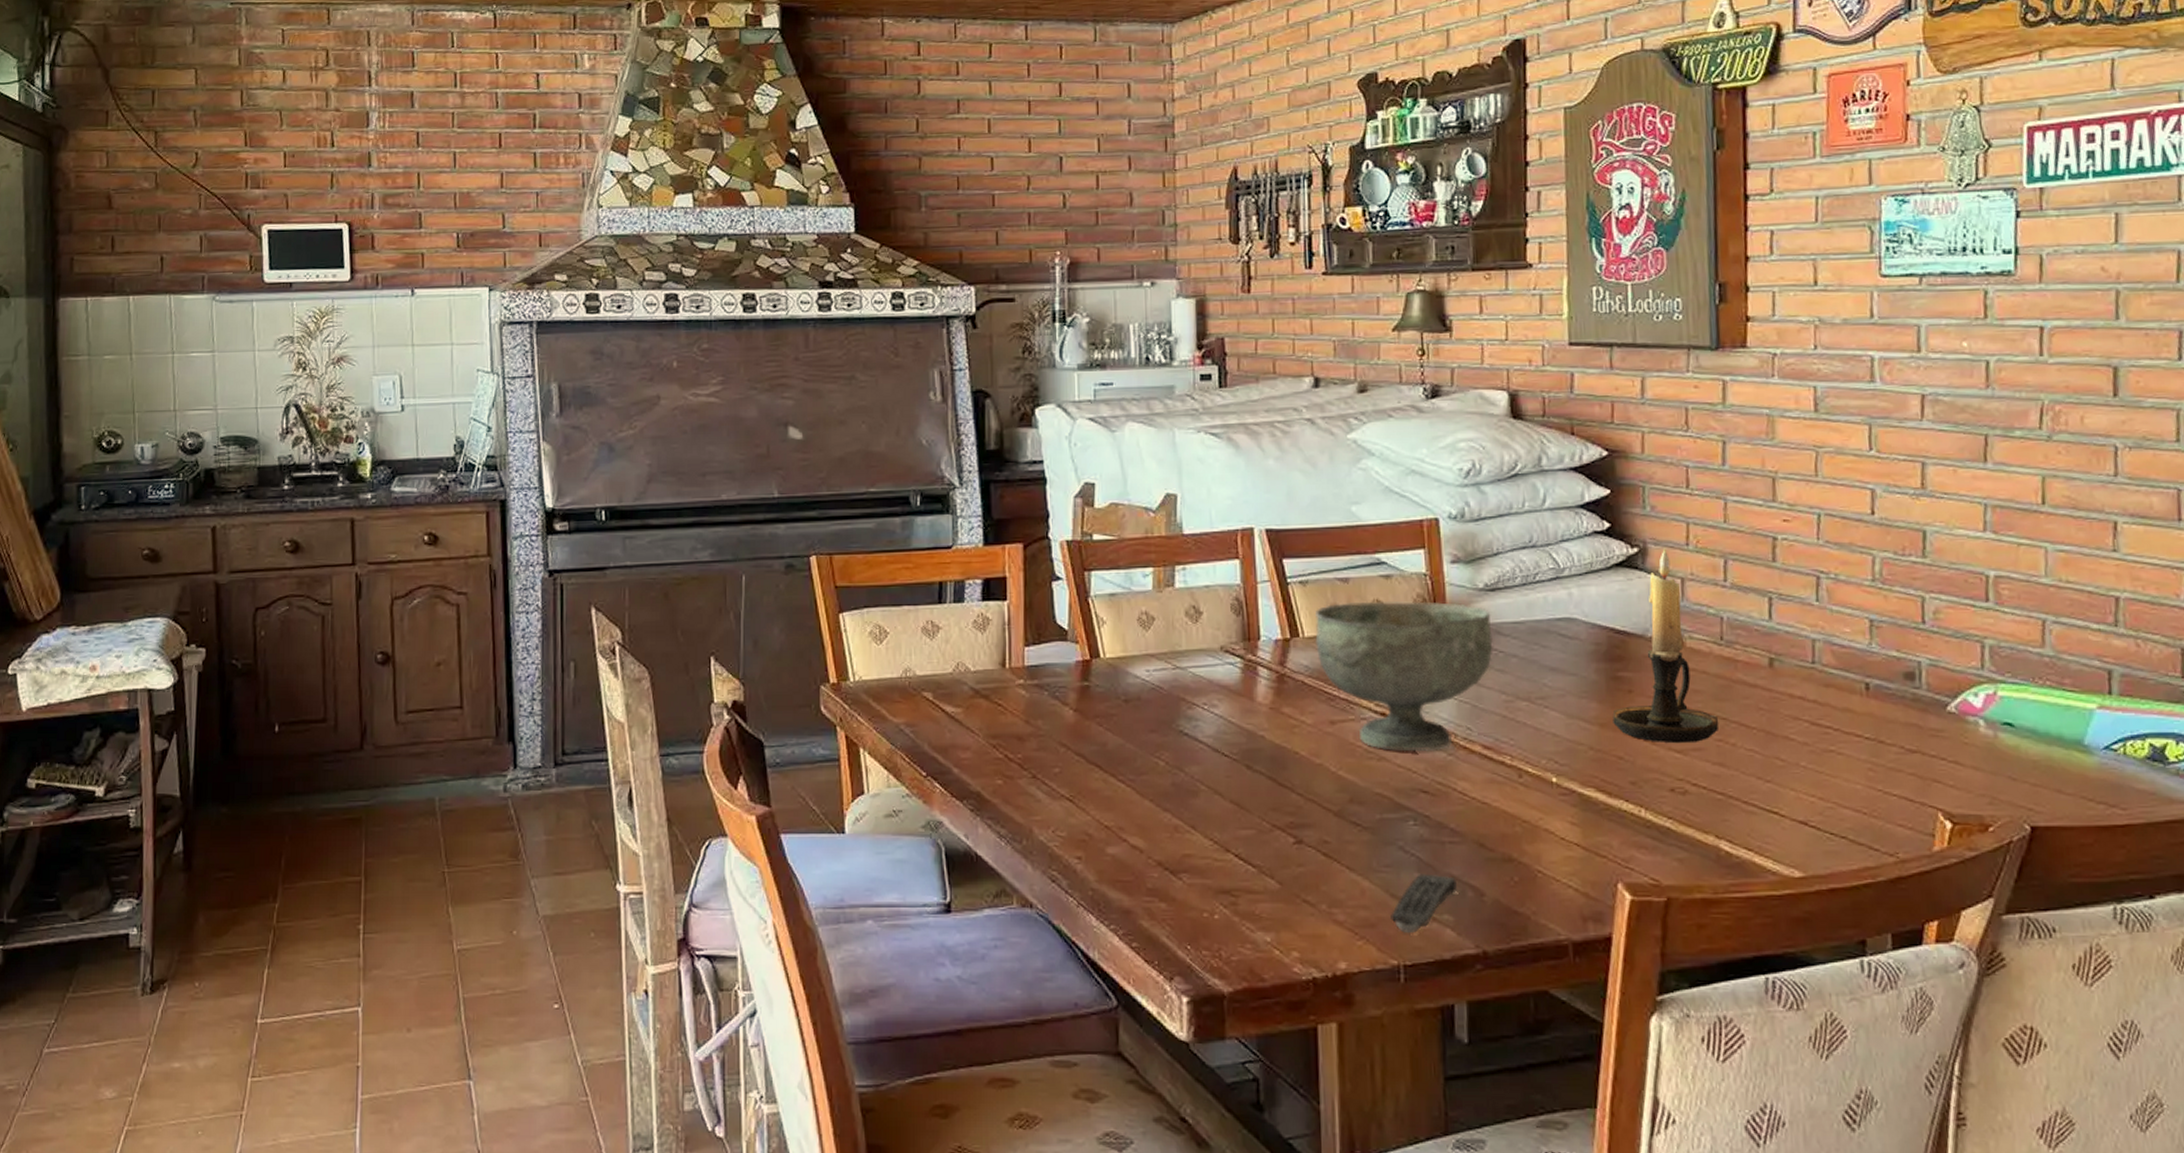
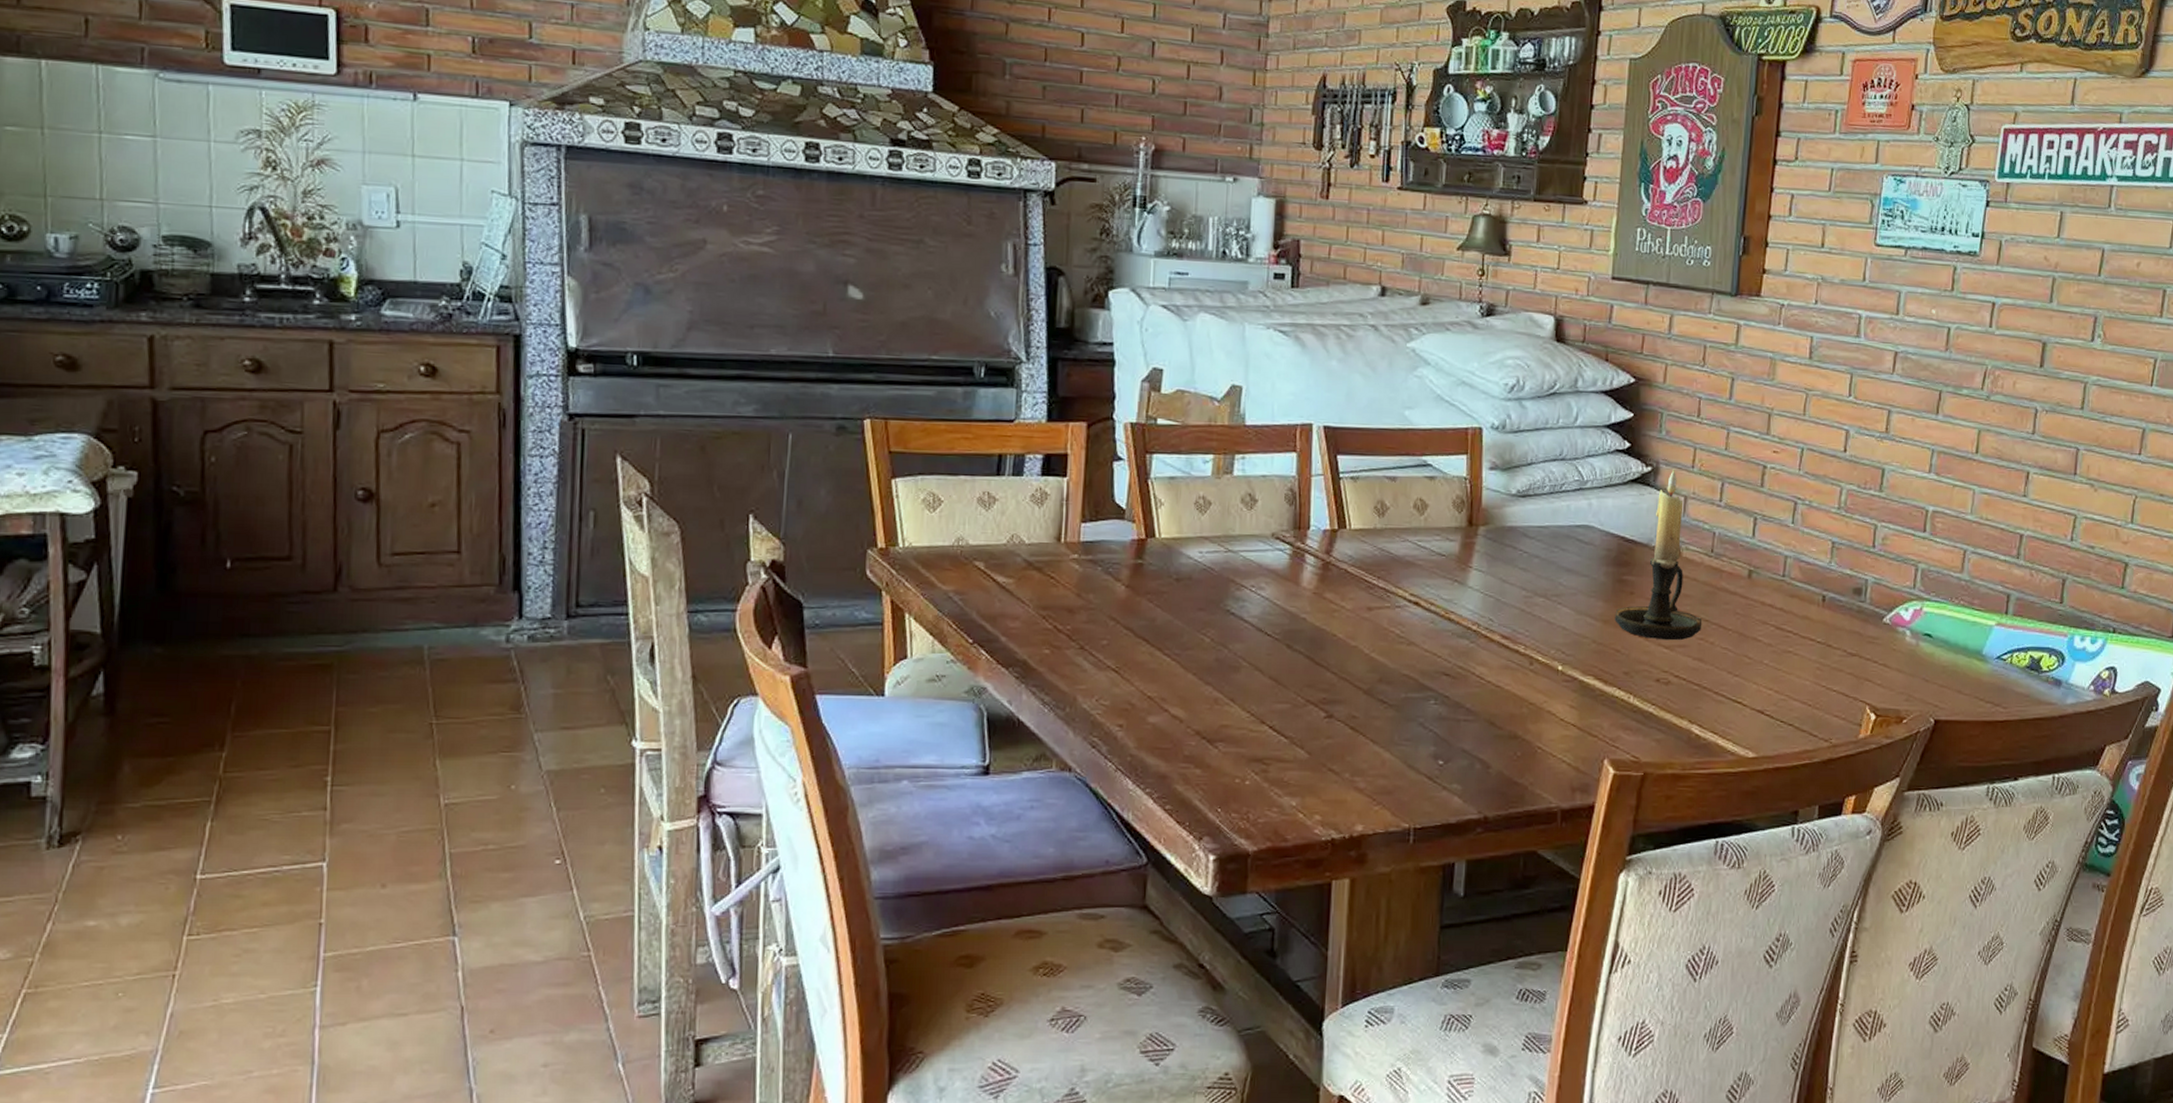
decorative bowl: present [1314,601,1493,752] -> none [1361,499,1520,638]
remote control: present [1390,873,1458,934] -> none [1406,747,1468,801]

